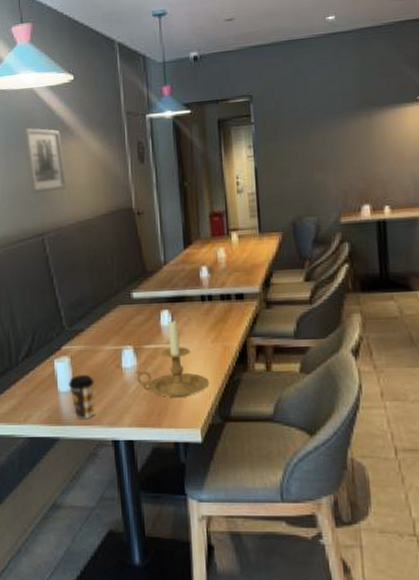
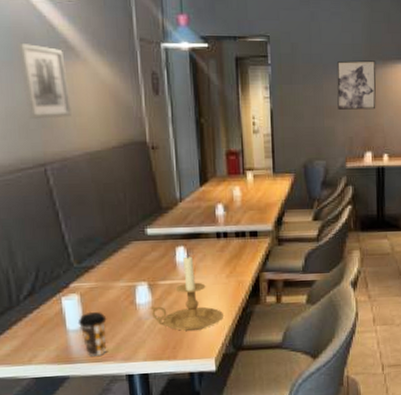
wall art: none [325,107,373,162] -> present [337,60,376,110]

